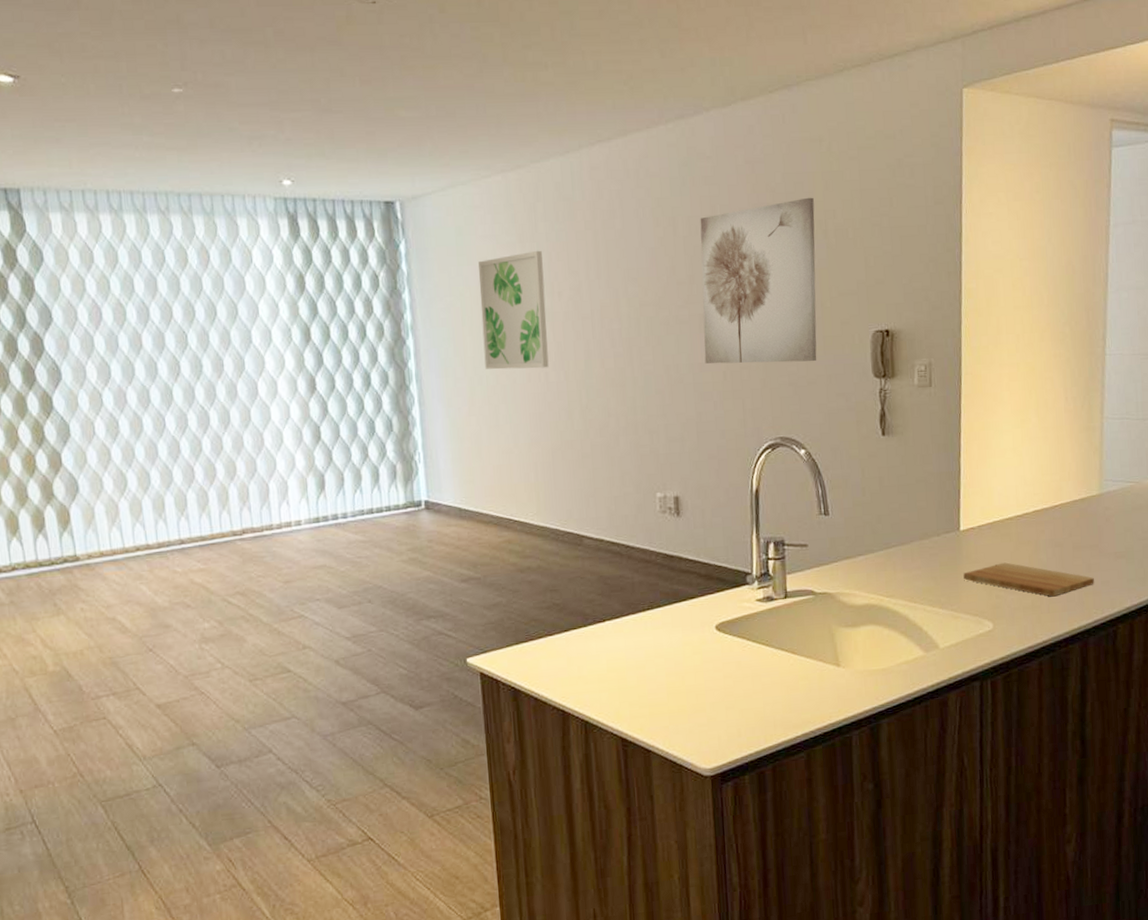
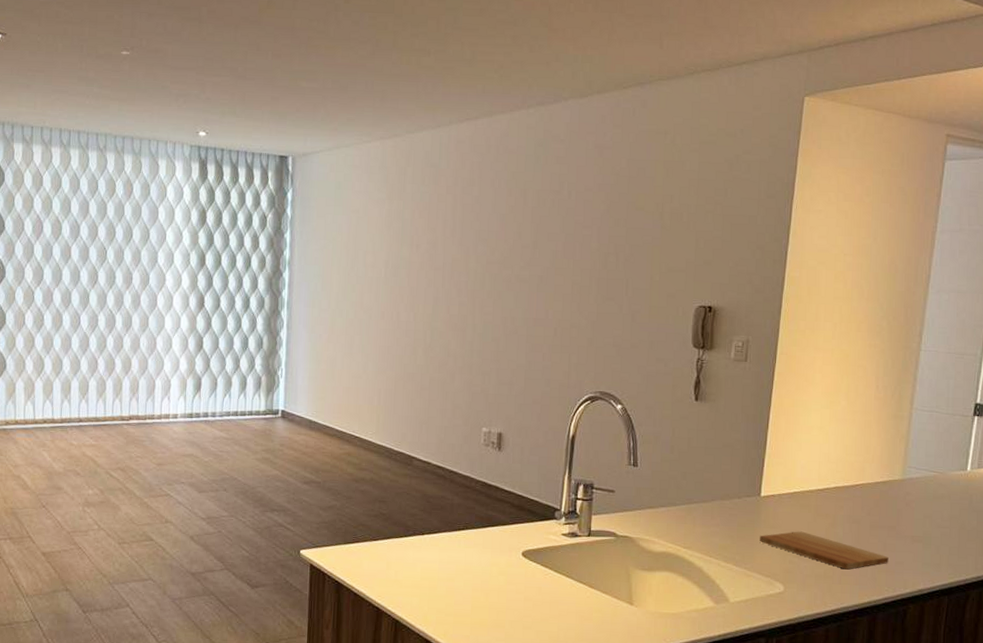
wall art: present [478,250,549,370] -> none [346,207,407,309]
wall art: present [700,197,817,364] -> none [539,182,654,328]

